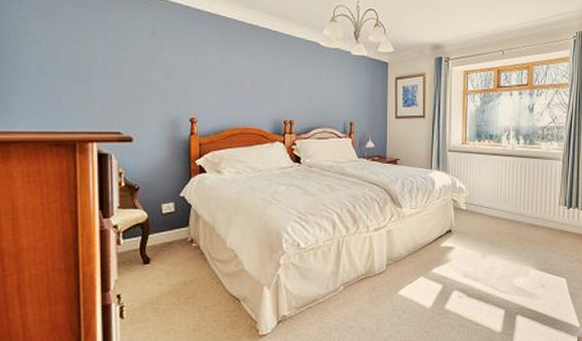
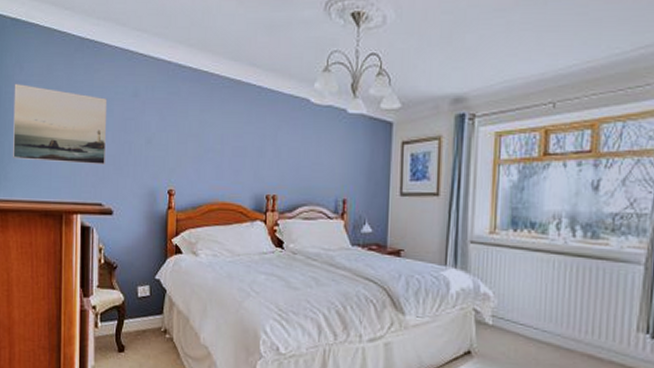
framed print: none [12,18,124,96] -> present [13,83,108,164]

